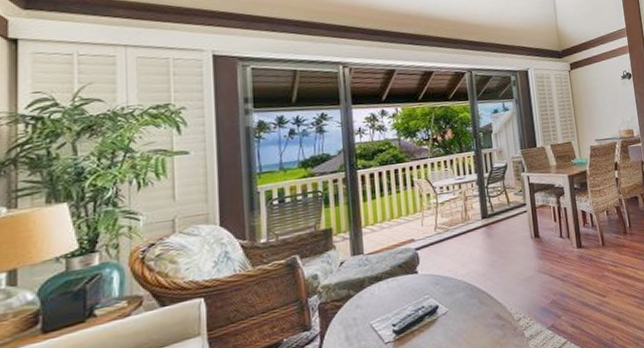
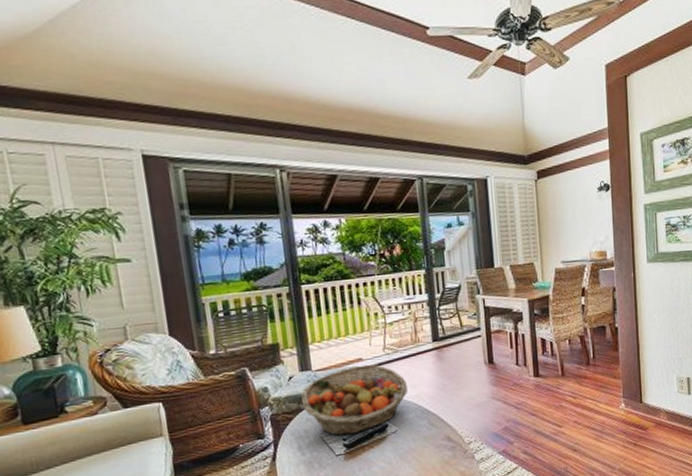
fruit basket: none [351,244,458,322] -> present [301,364,408,436]

